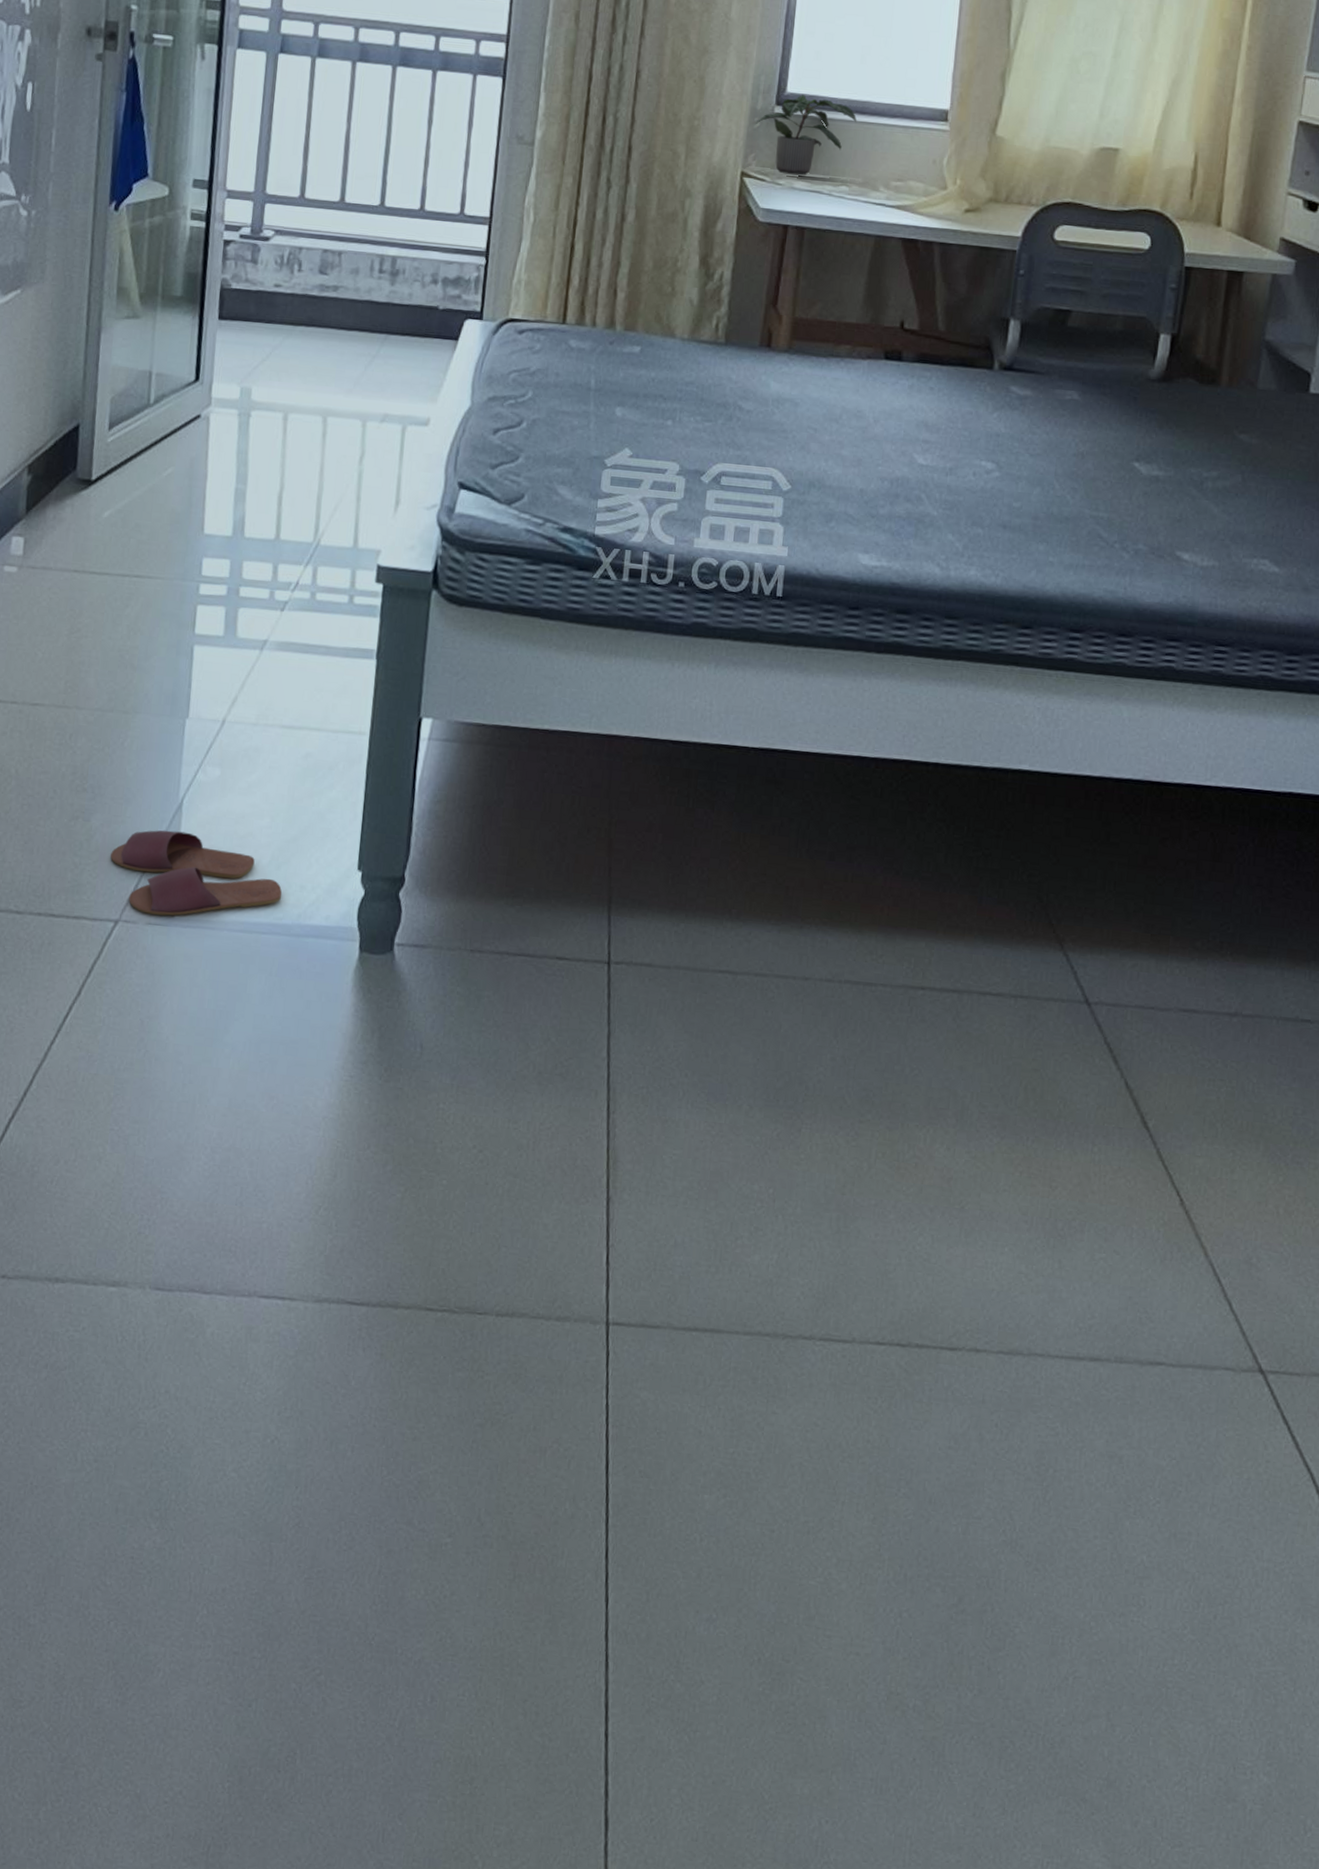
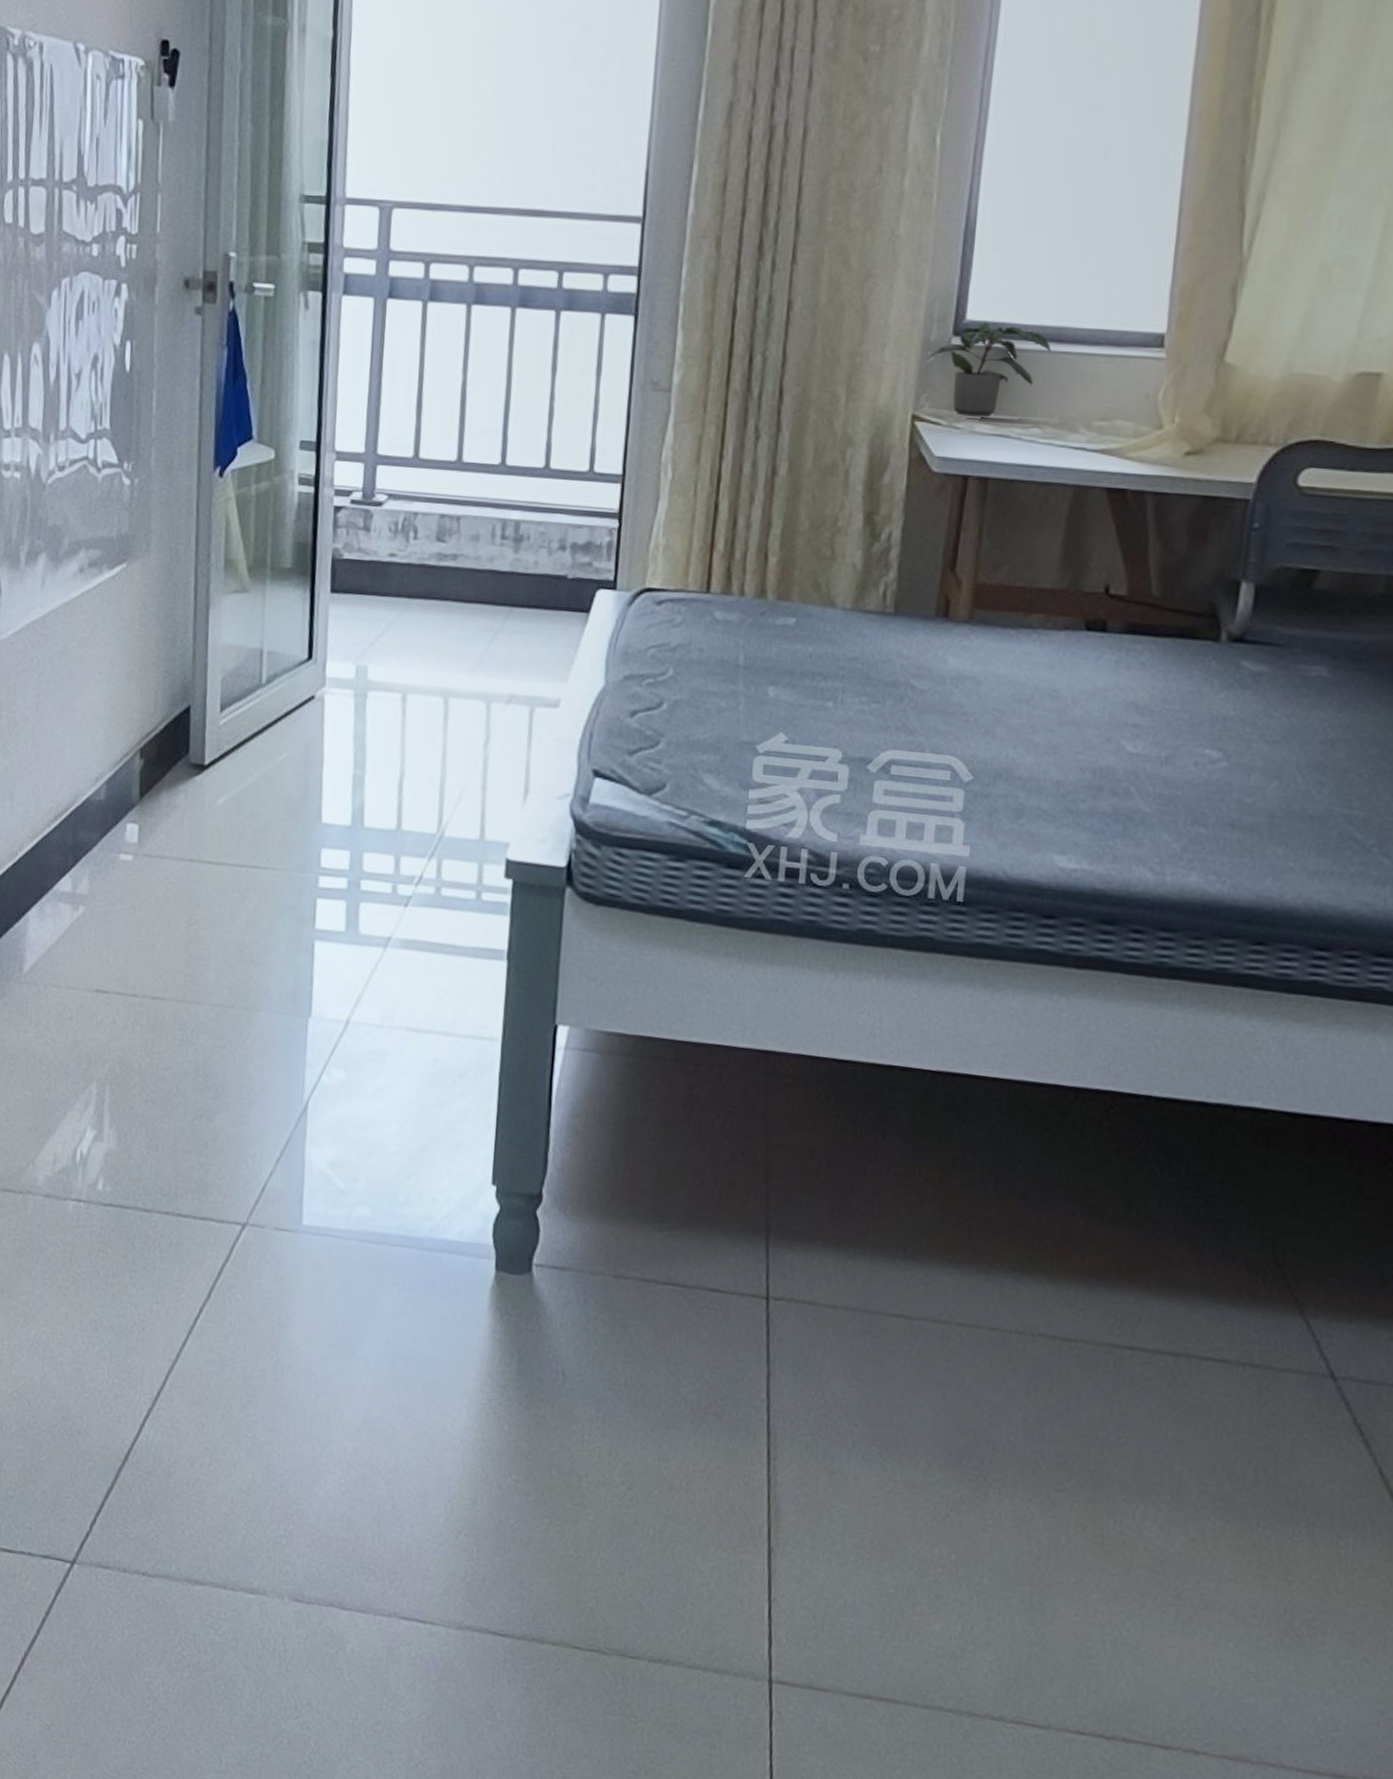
slippers: present [110,830,282,916] -> none [236,1132,413,1222]

